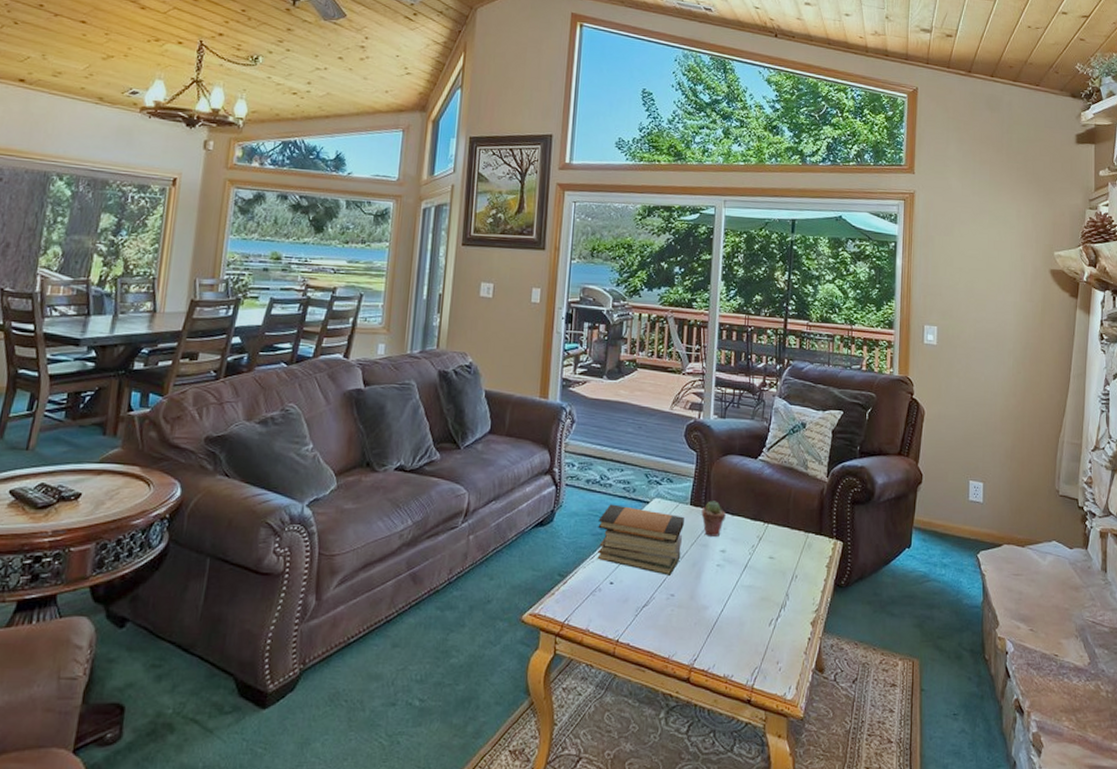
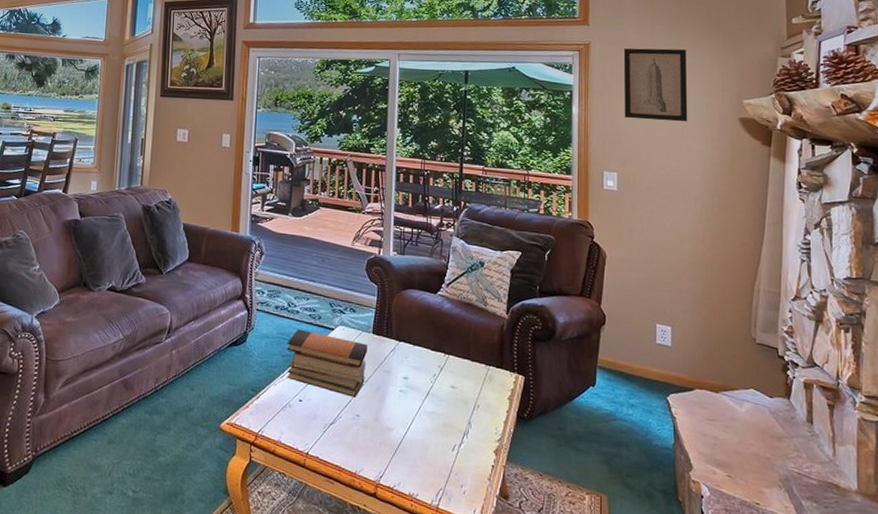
potted succulent: present [701,501,726,537] -> none [383,330,407,364]
wall art: none [945,198,1005,274] -> present [623,48,688,122]

